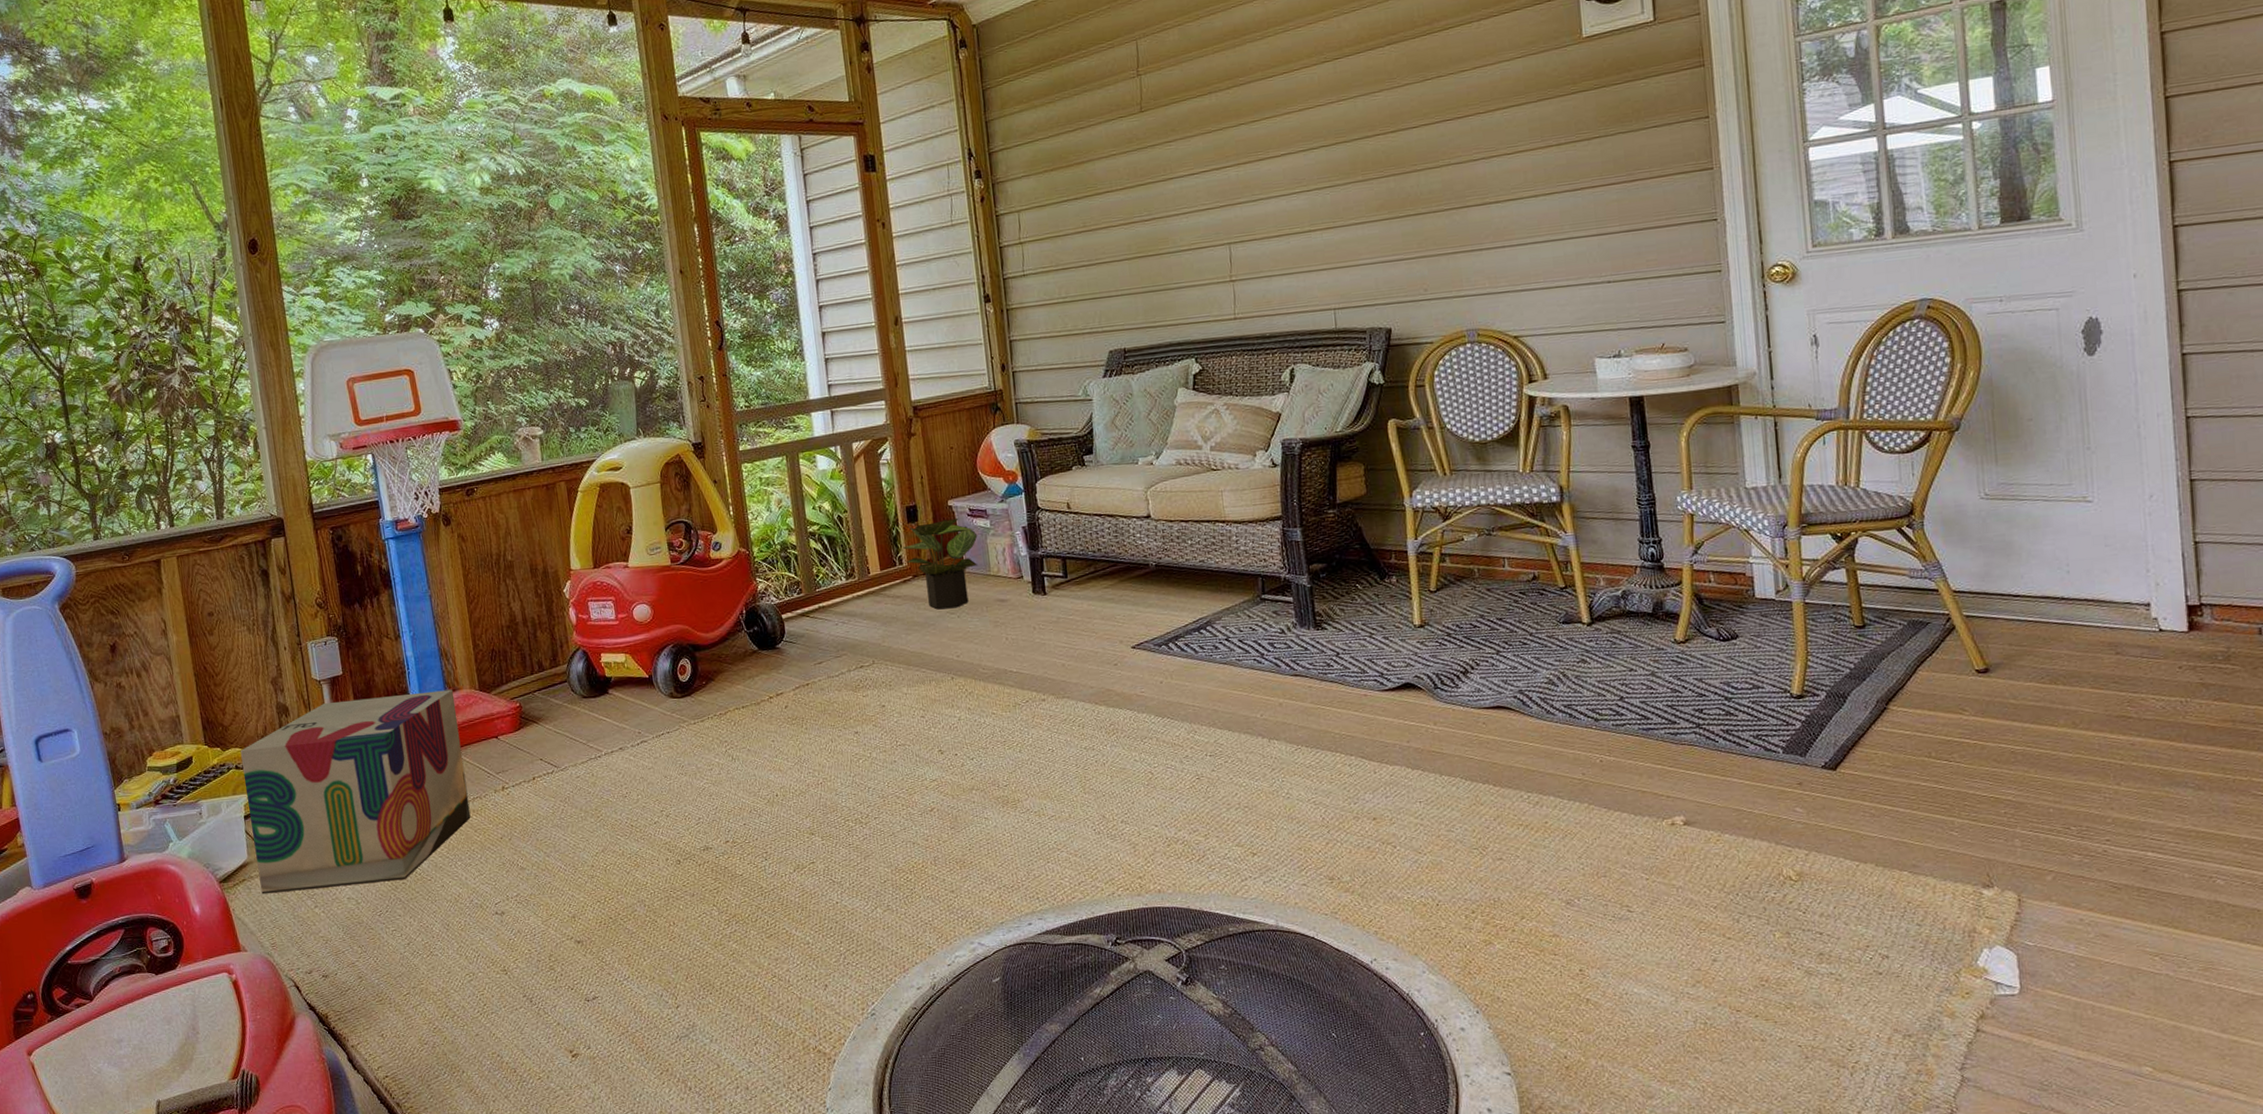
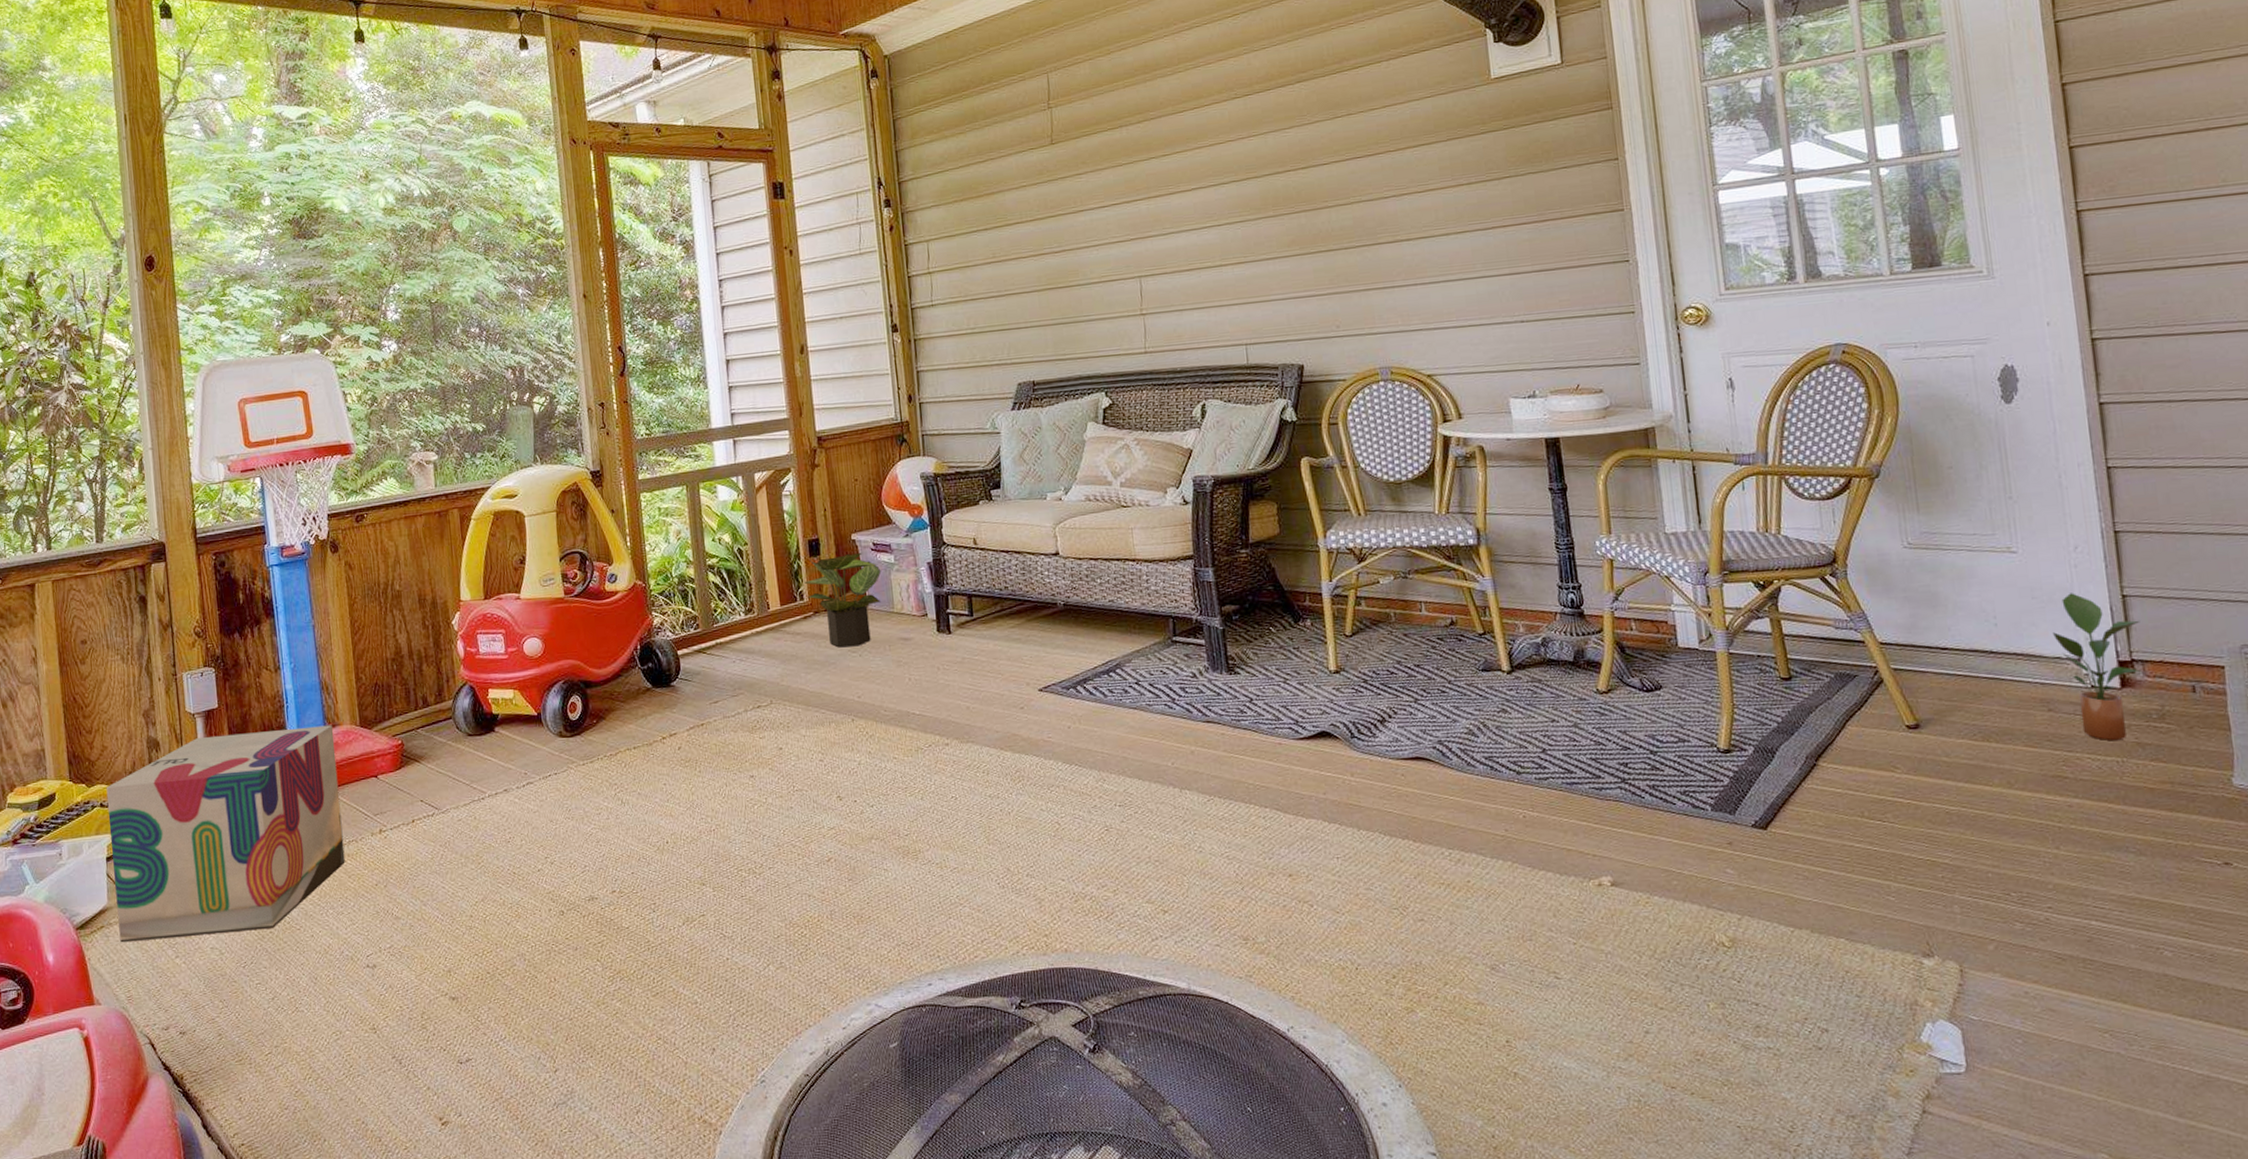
potted plant: none [2124,540,2211,682] -> present [2053,593,2140,741]

